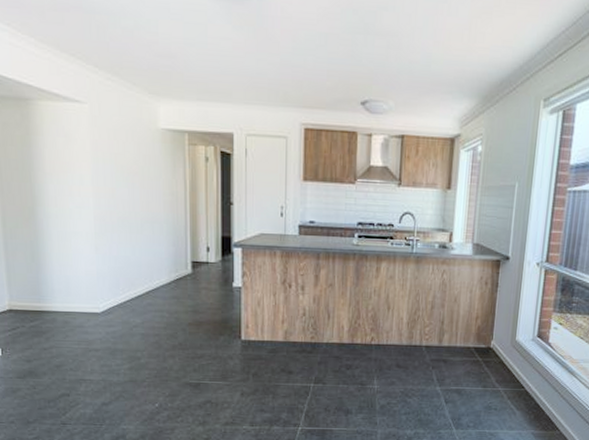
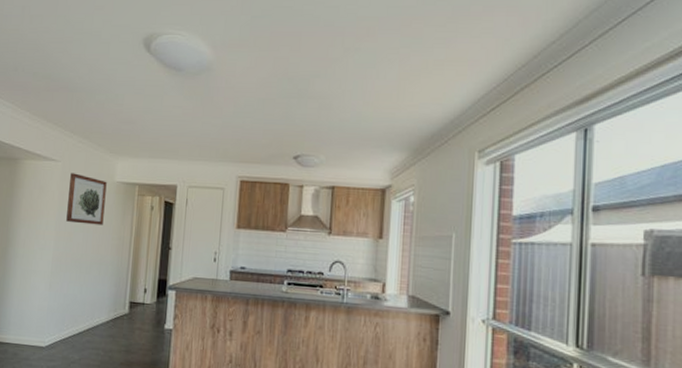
wall art: none [102,117,151,179] -> present [66,173,107,225]

